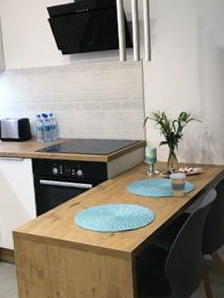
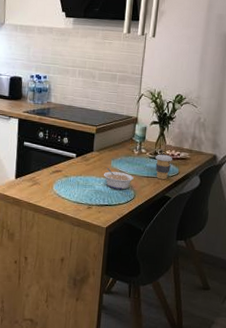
legume: none [121,193,151,213] -> present [103,167,134,190]

